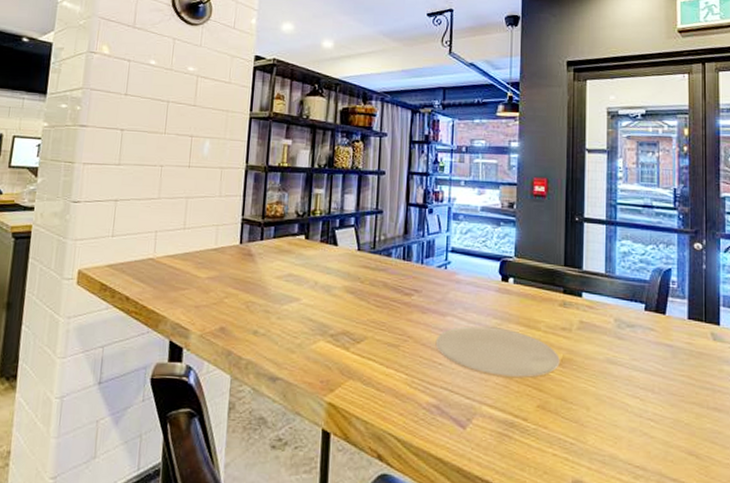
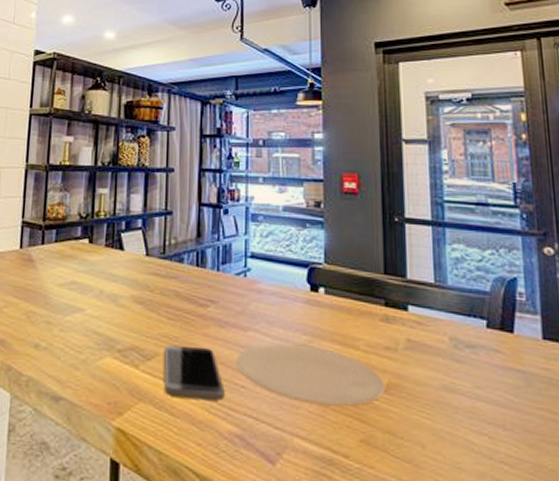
smartphone: none [371,330,425,377] -> present [163,345,225,401]

